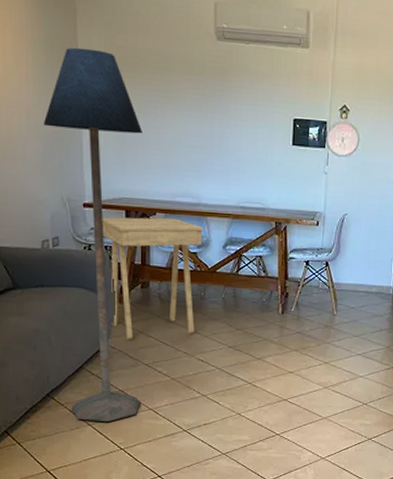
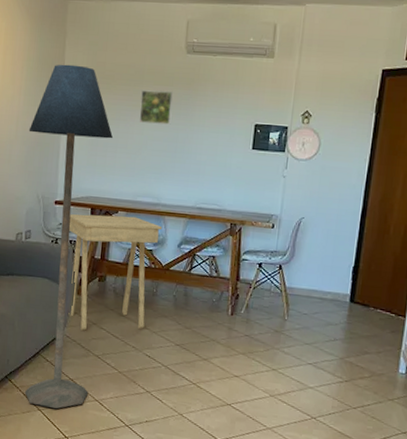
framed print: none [170,79,206,119] -> present [139,90,173,125]

